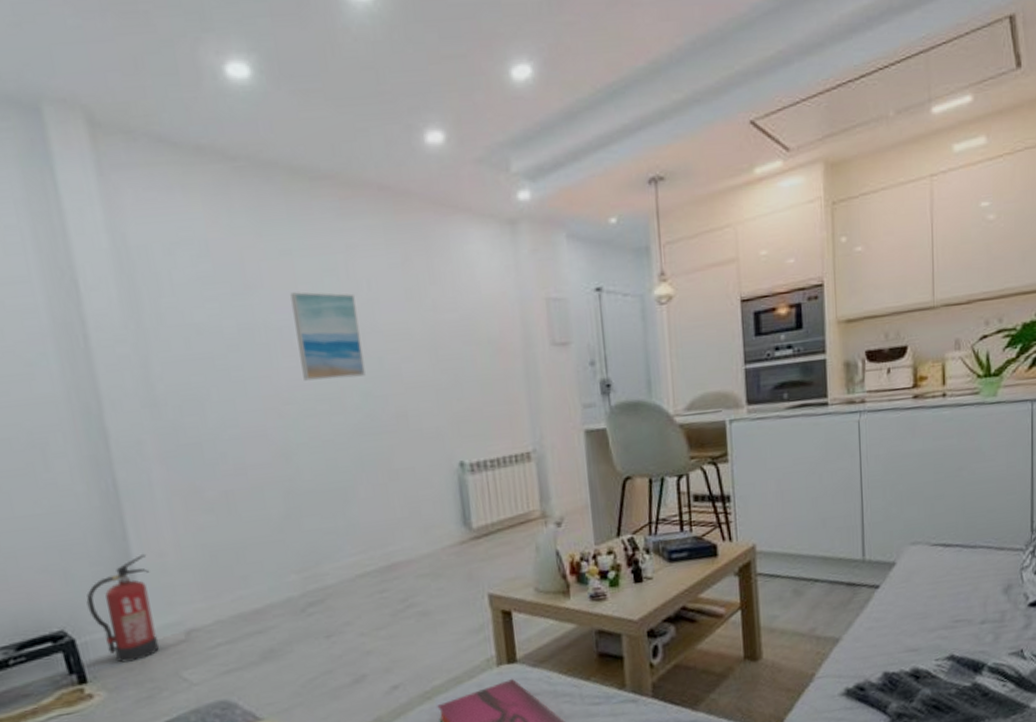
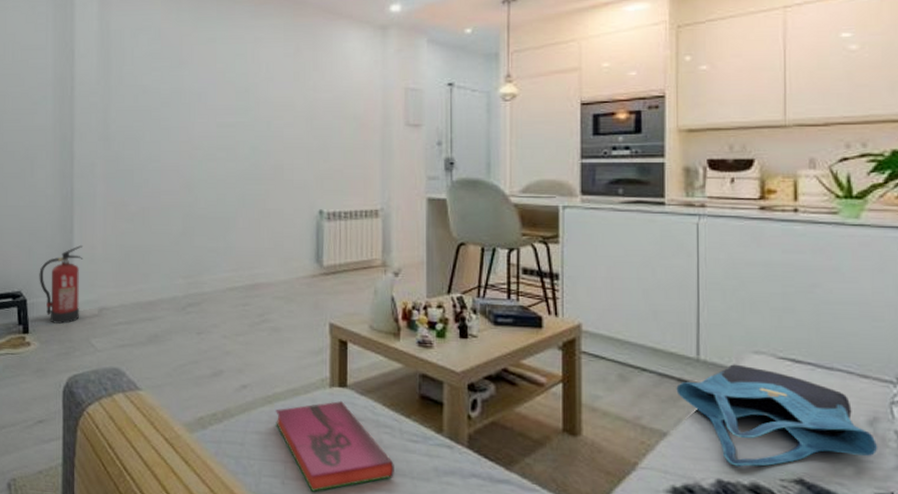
wall art: present [290,291,366,381] -> none [211,69,256,134]
tote bag: none [845,558,1011,656] -> present [676,364,878,467]

